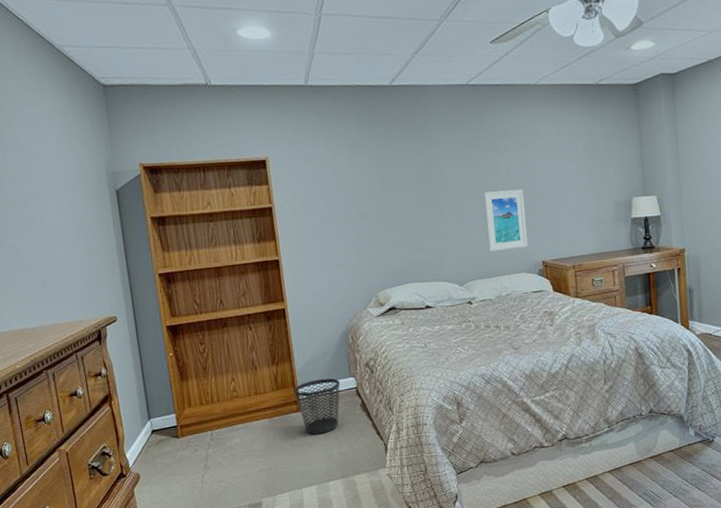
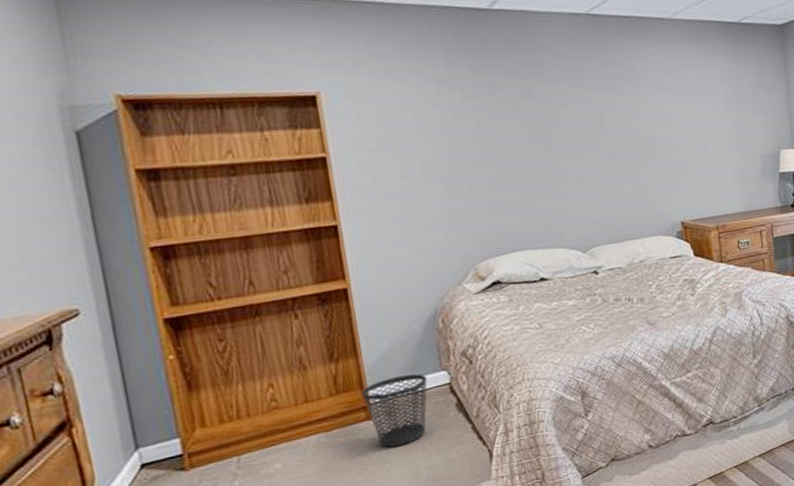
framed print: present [483,189,528,252] -> none [609,138,664,212]

